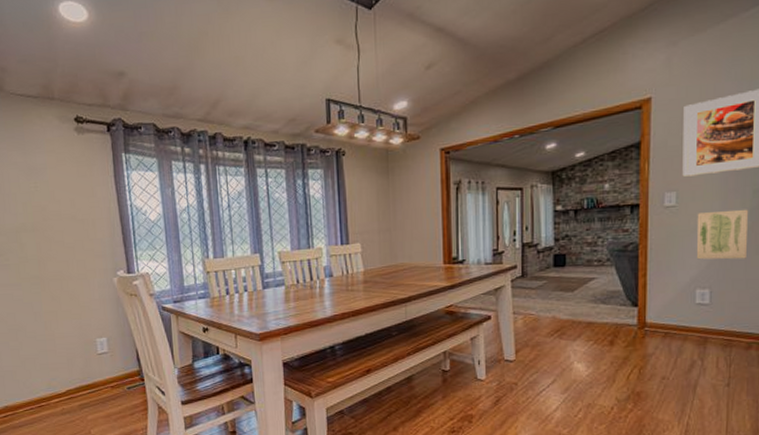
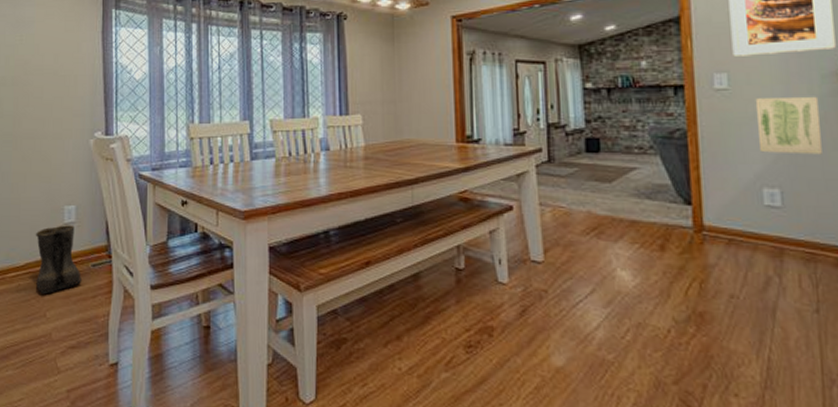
boots: none [72,355,120,415] -> present [35,225,83,295]

